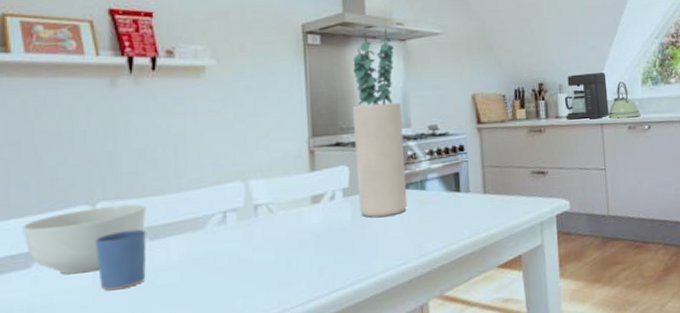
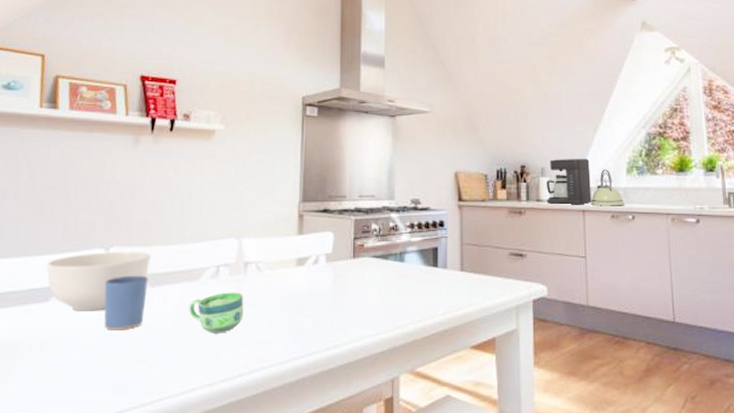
cup: none [196,236,258,282] -> present [189,292,244,334]
vase: present [353,27,408,218] -> none [340,103,387,286]

